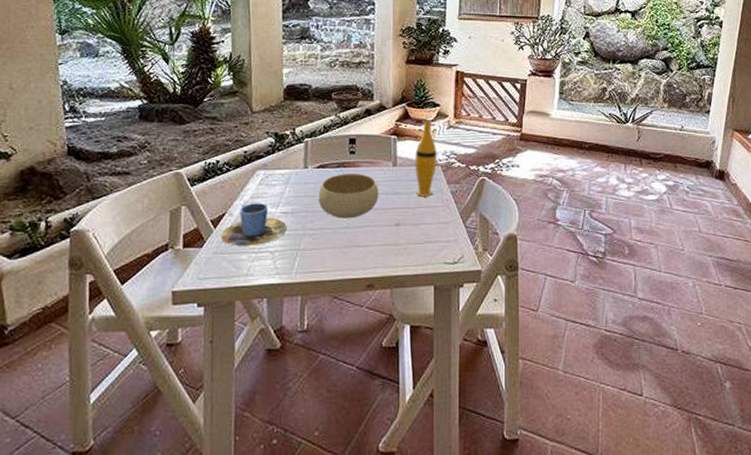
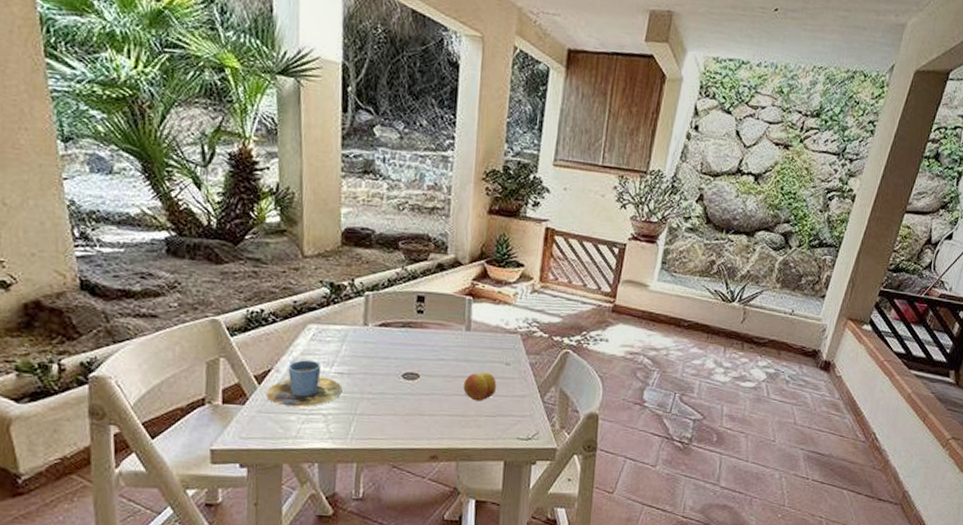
bowl: present [318,173,379,219] -> none [378,334,449,385]
fruit: none [393,202,422,230] -> present [463,371,496,401]
vase: present [414,121,437,197] -> none [491,282,517,367]

